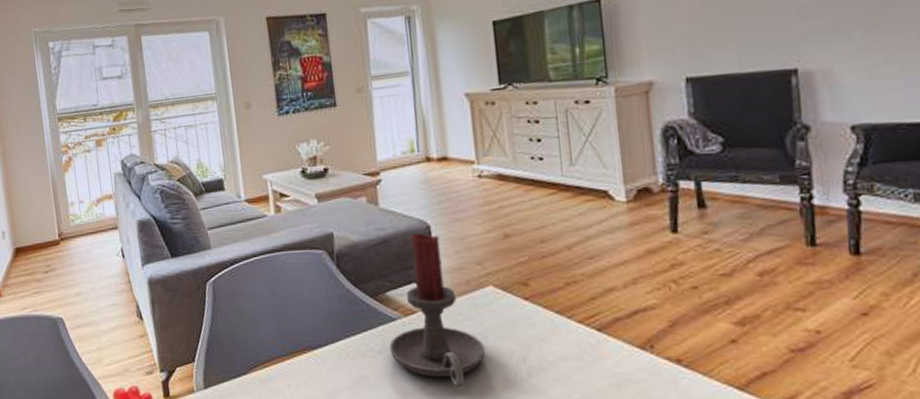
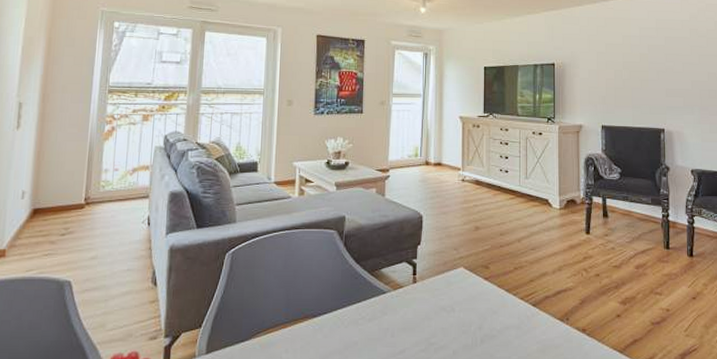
candle holder: present [389,233,485,387] -> none [378,222,452,351]

